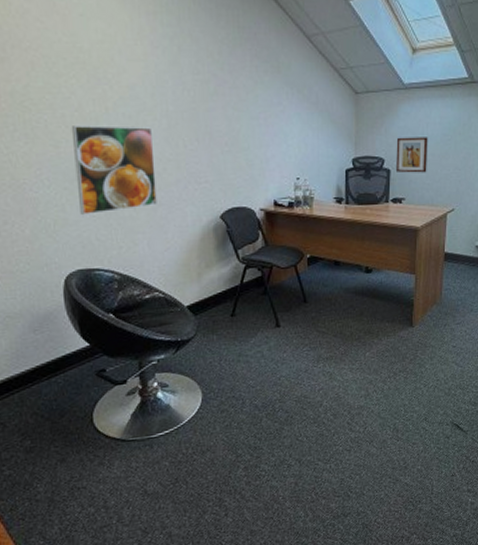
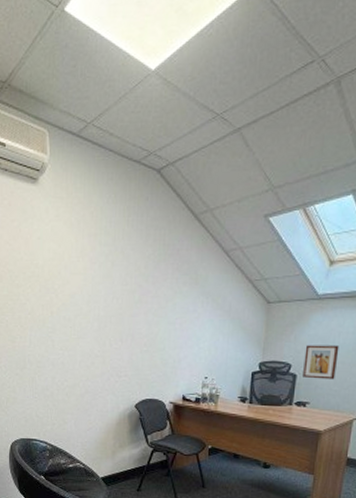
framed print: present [71,126,157,215] -> none [24,326,86,396]

